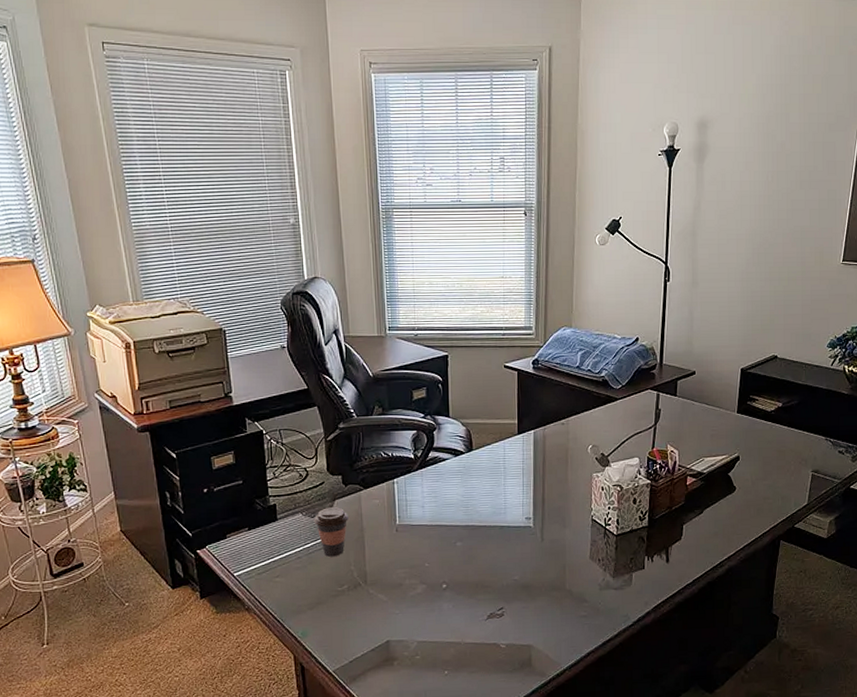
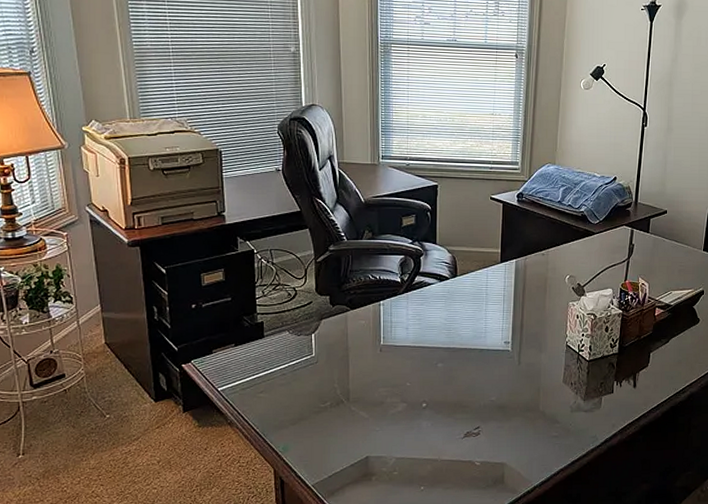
coffee cup: present [313,507,348,557] -> none [300,326,334,374]

